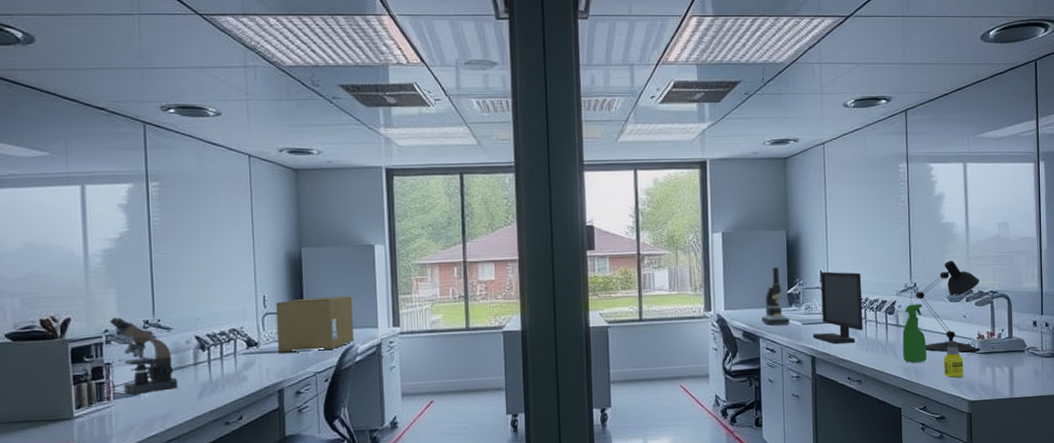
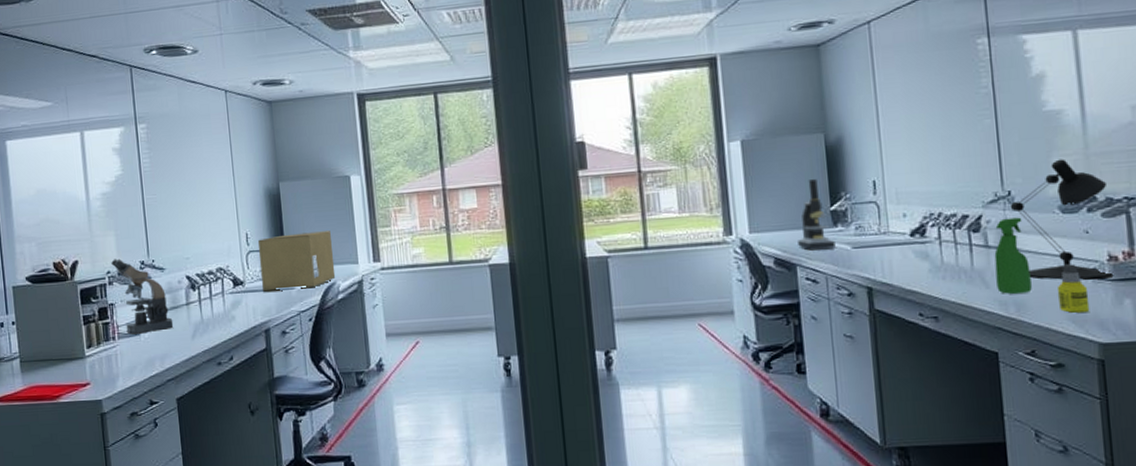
computer monitor: present [812,271,863,345] -> none [867,180,937,273]

